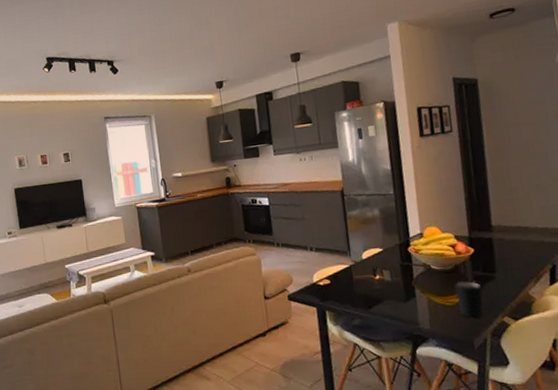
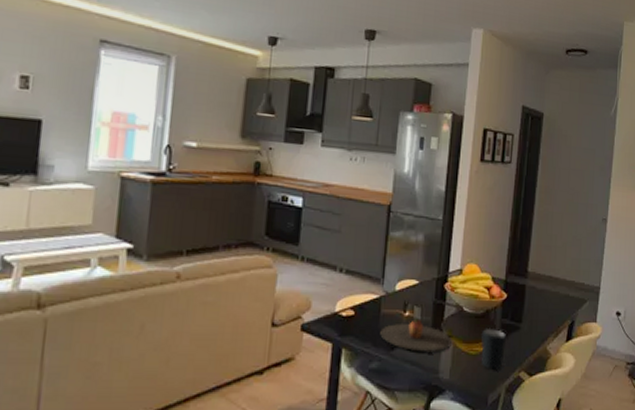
plate: none [356,280,426,308] -> present [380,318,452,352]

